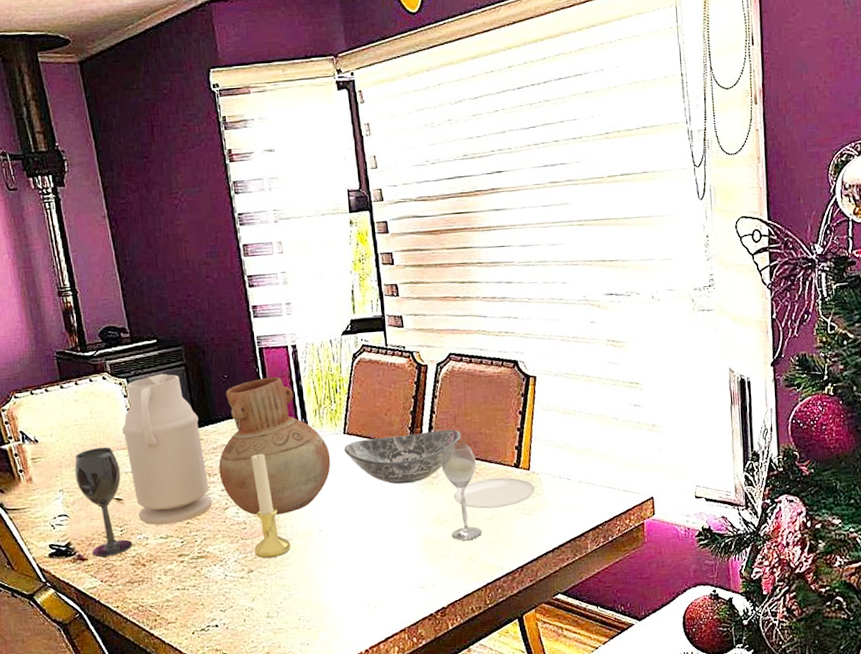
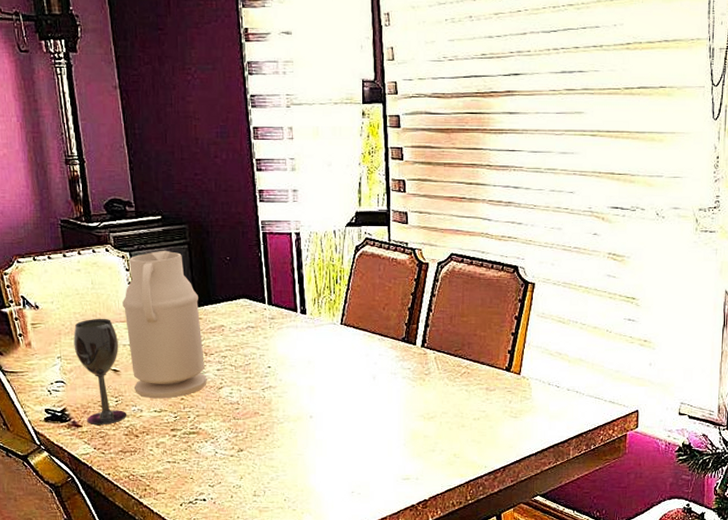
vase: present [218,376,331,515] -> none [216,262,326,398]
candle holder: present [251,452,291,558] -> none [246,336,281,439]
bowl: present [344,429,461,484] -> none [340,329,456,378]
wineglass: present [441,442,482,541] -> none [434,342,469,437]
plate: present [454,477,535,509] -> none [444,379,524,408]

